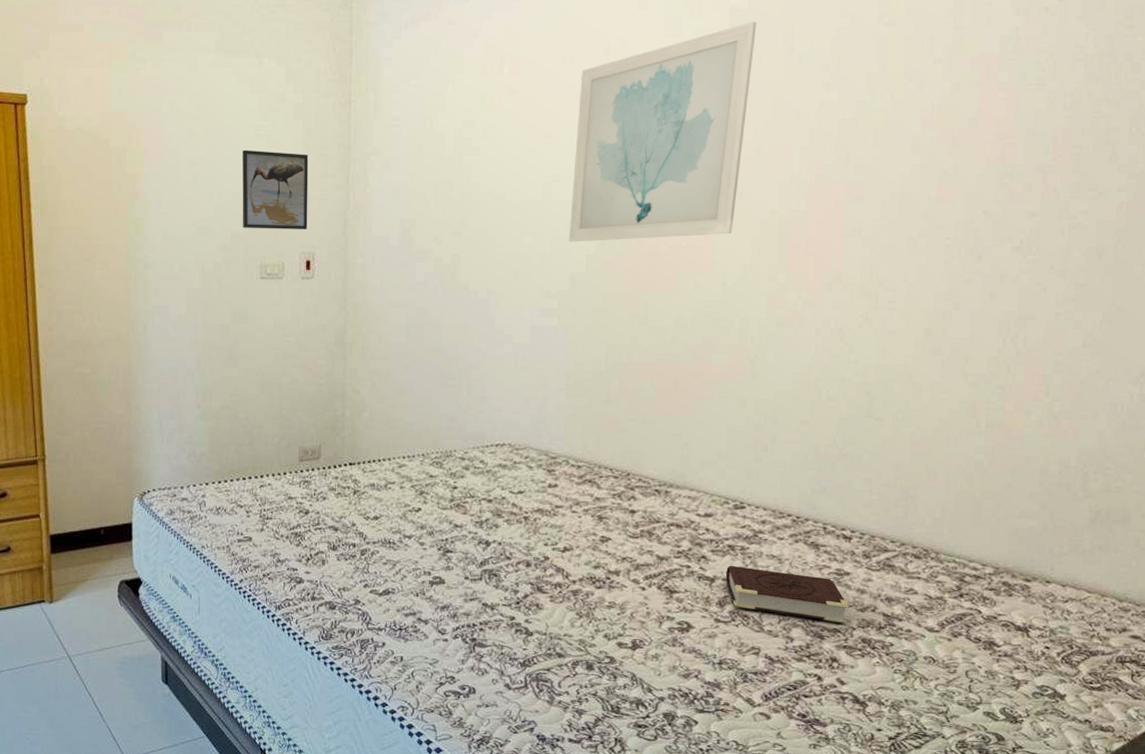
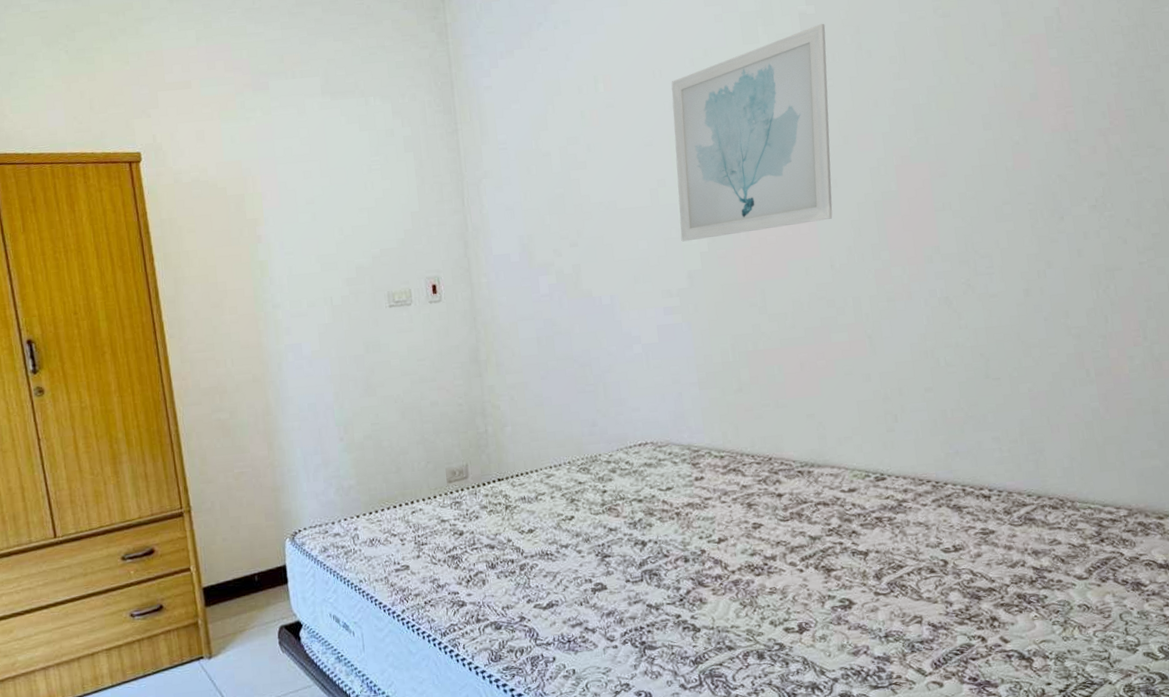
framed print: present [242,149,309,229] -> none [358,183,430,260]
book: present [725,565,850,623] -> none [877,537,1000,582]

